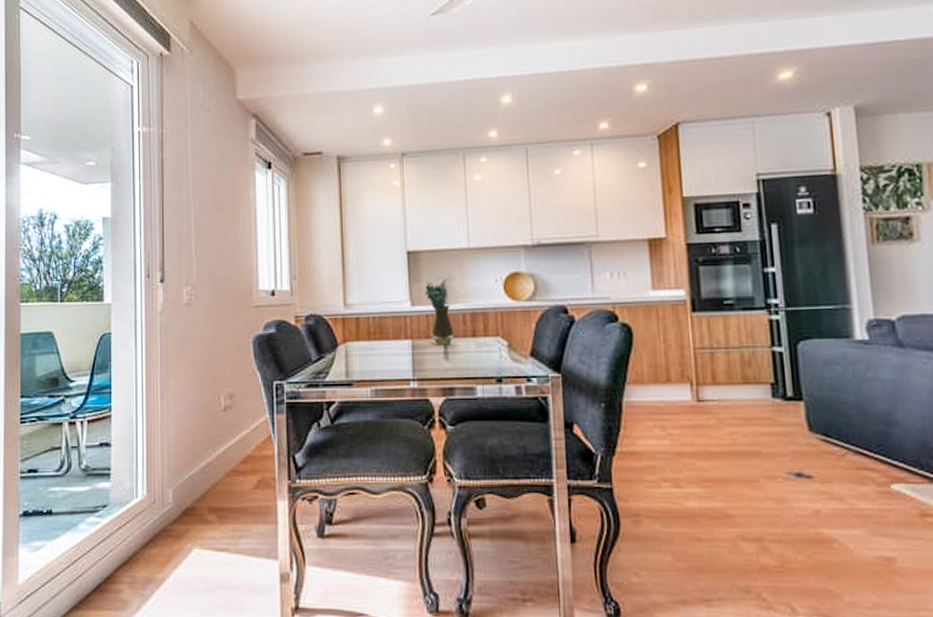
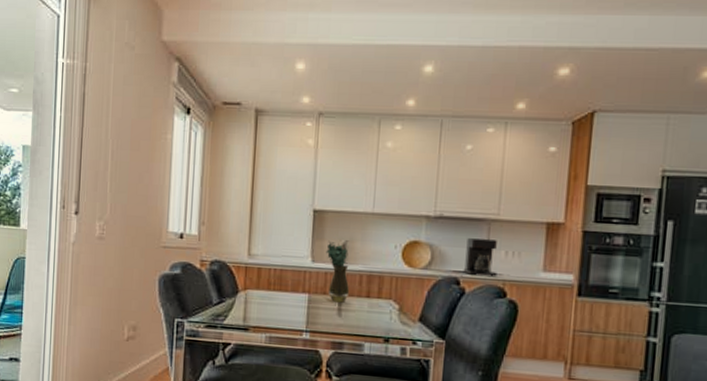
coffee maker: none [569,261,605,302] -> present [463,238,497,276]

